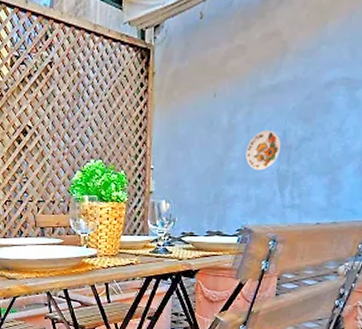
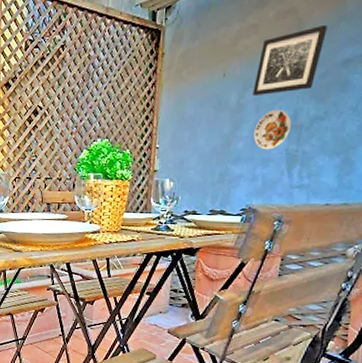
wall art: none [243,47,310,117] -> present [252,24,327,97]

